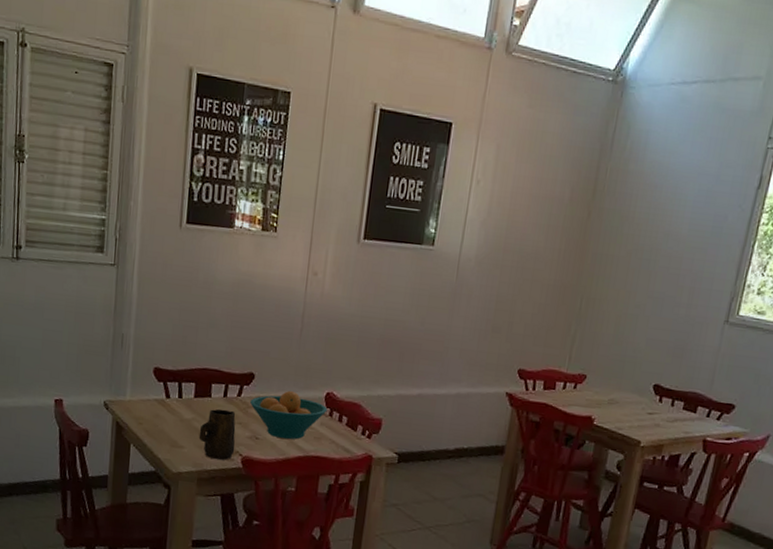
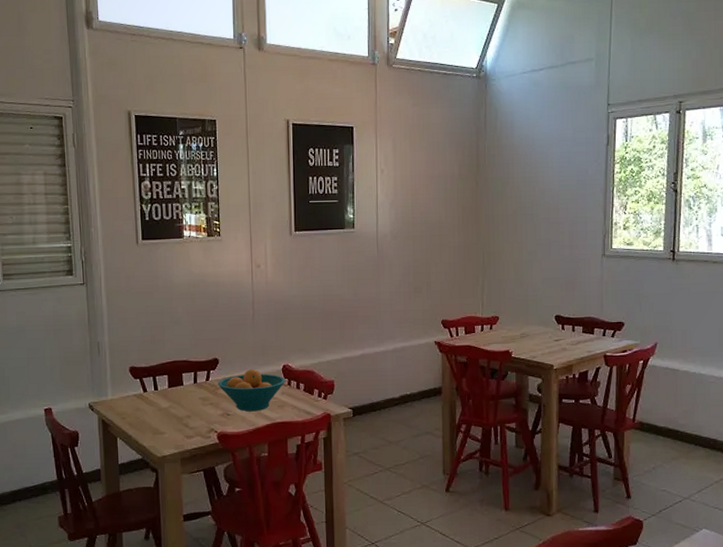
mug: present [198,408,236,460] -> none [176,394,210,439]

